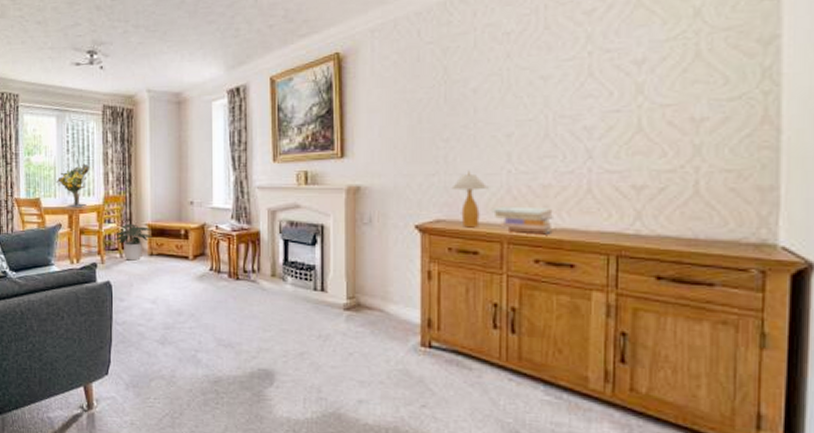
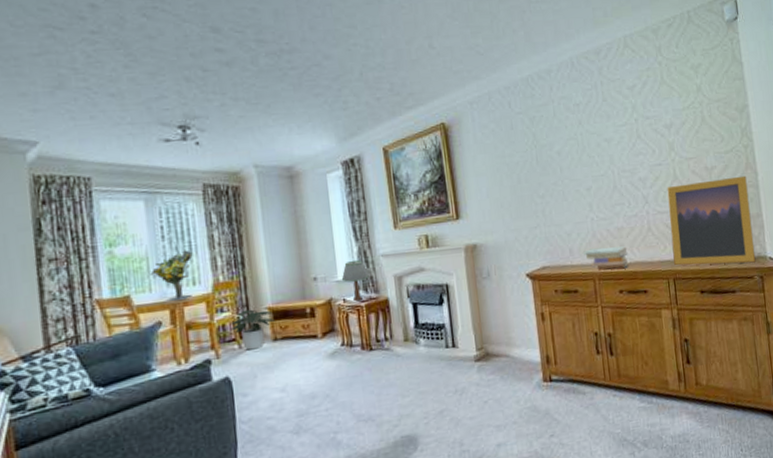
table lamp: none [216,190,243,230] -> present [341,260,369,302]
table lamp: present [451,170,488,228] -> none [551,221,579,271]
picture frame: none [619,132,760,251] -> present [667,175,756,266]

